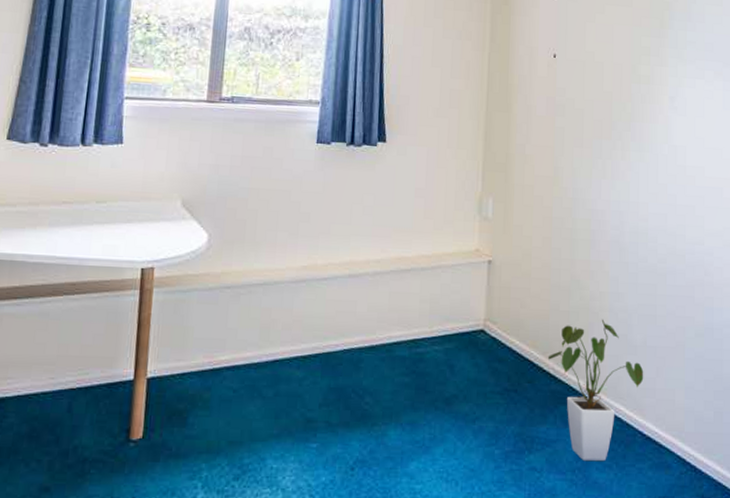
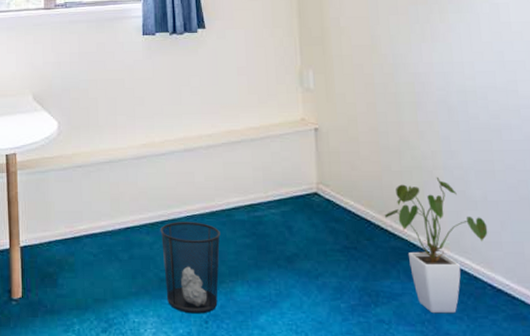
waste bin: none [311,355,378,460] -> present [160,222,220,314]

